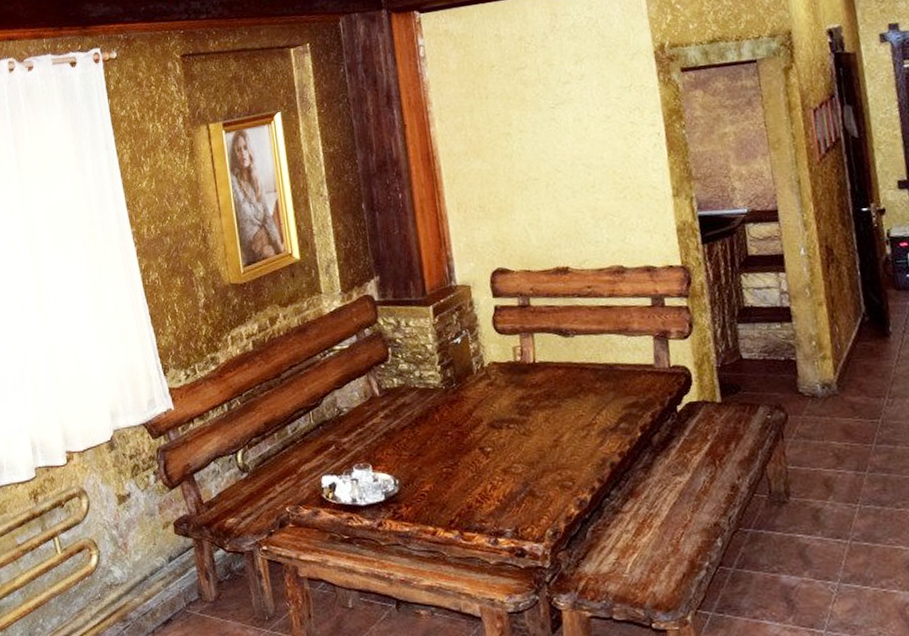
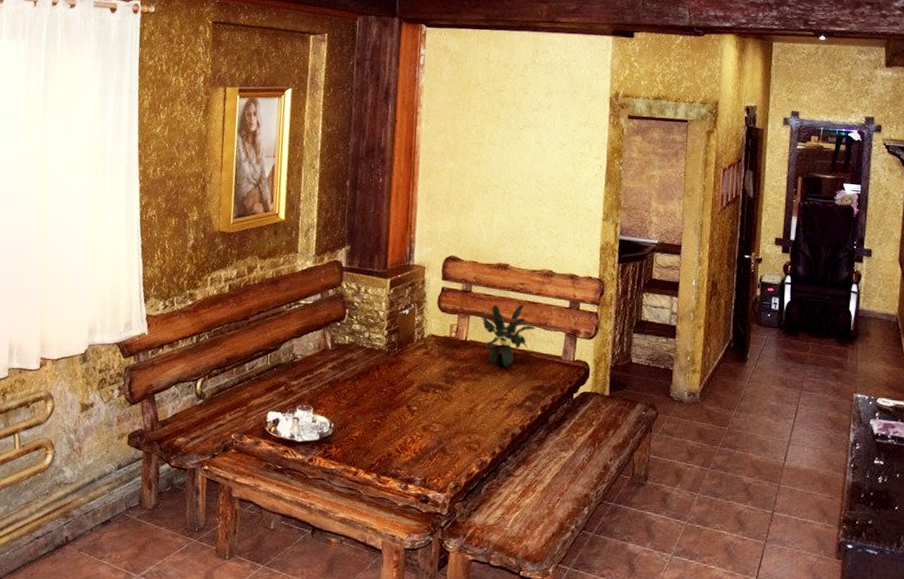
potted plant: none [547,310,617,388] -> present [481,304,537,369]

